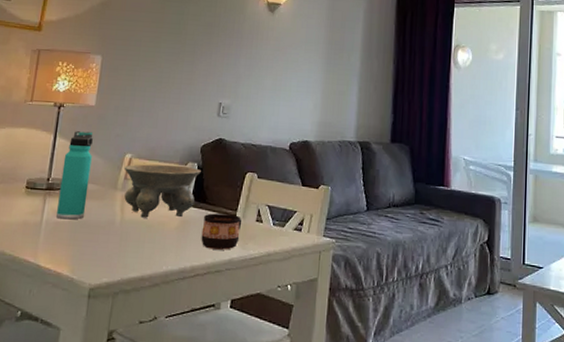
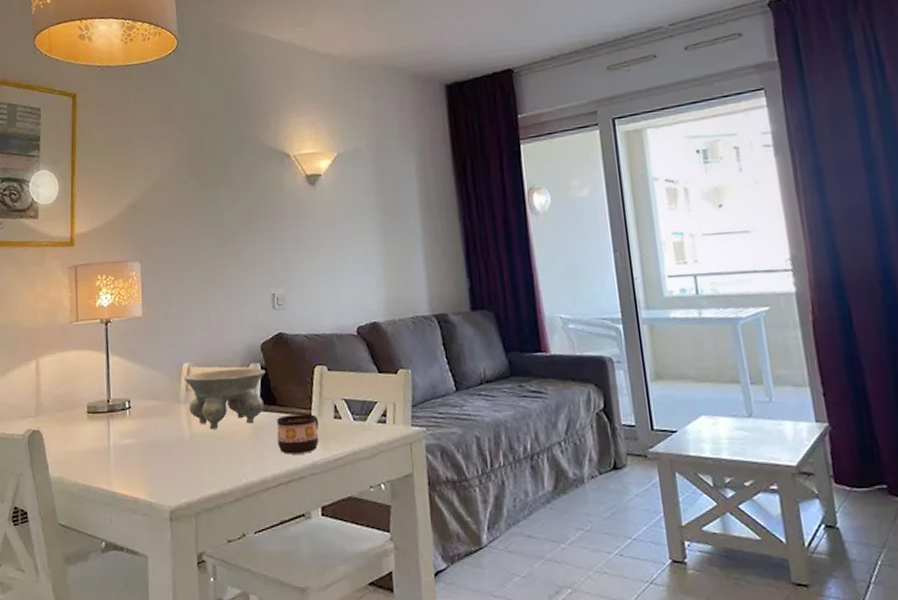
thermos bottle: present [55,131,94,220] -> none [120,345,152,441]

